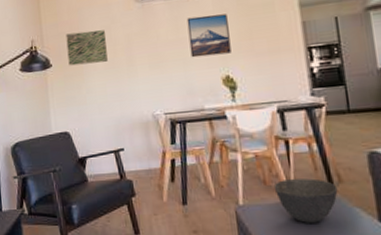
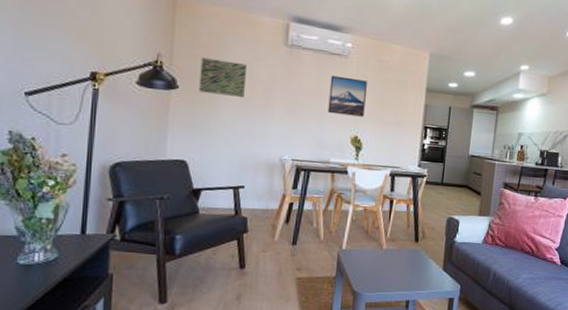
bowl: present [274,178,338,223] -> none [373,232,421,268]

